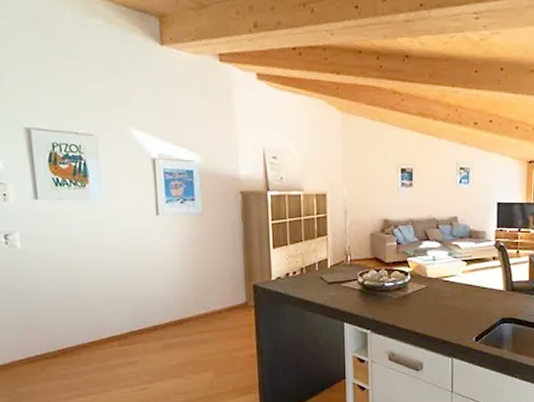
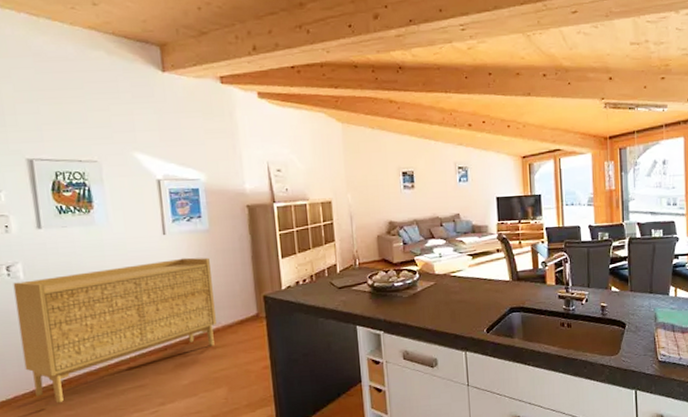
sideboard: none [10,240,206,372] -> present [13,257,216,404]

